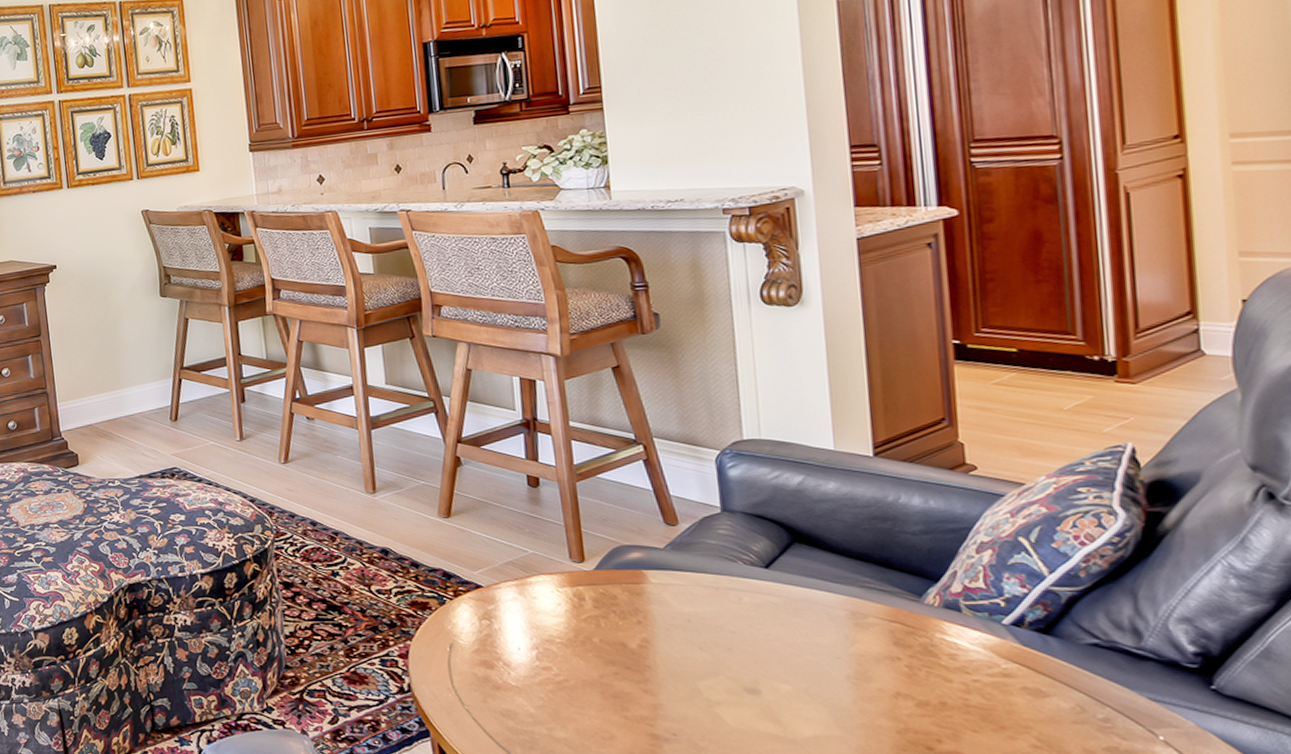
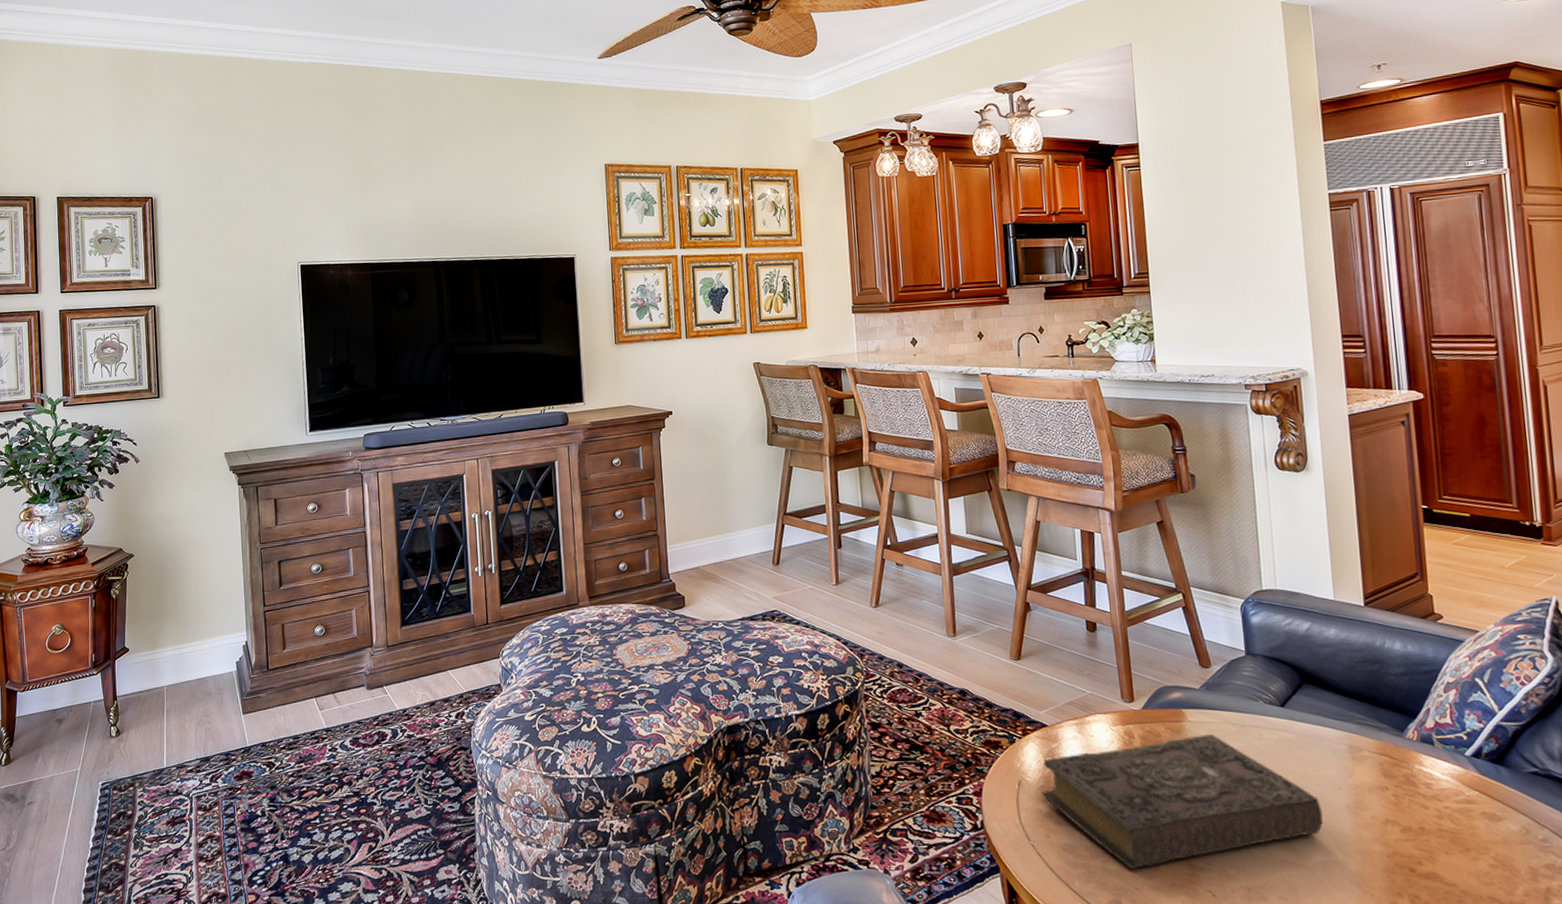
book: none [475,598,816,738] -> present [1041,735,1323,870]

